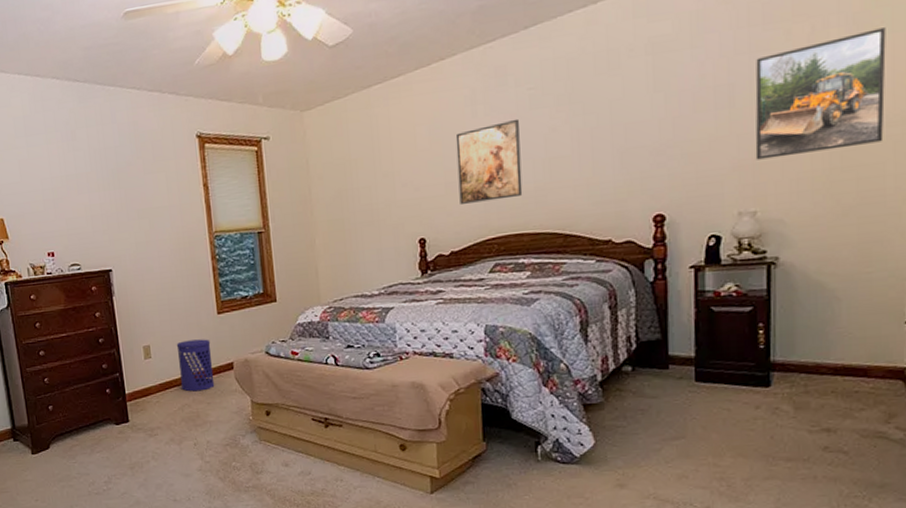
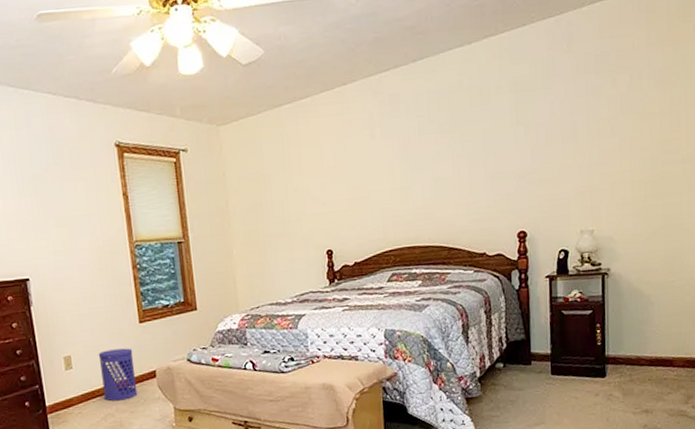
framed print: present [455,118,523,204] -> none [357,142,414,219]
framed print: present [755,27,886,160] -> none [591,82,681,187]

